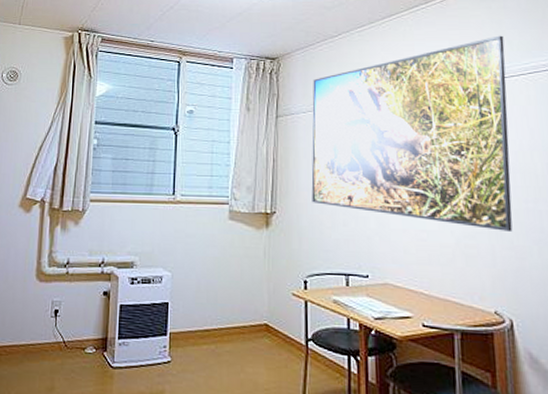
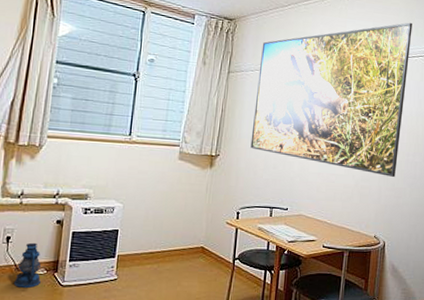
lantern: none [62,316,90,370] -> present [13,242,41,289]

